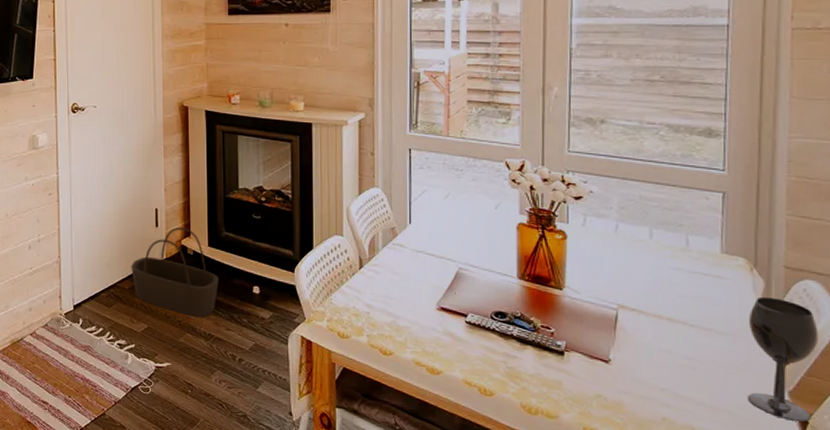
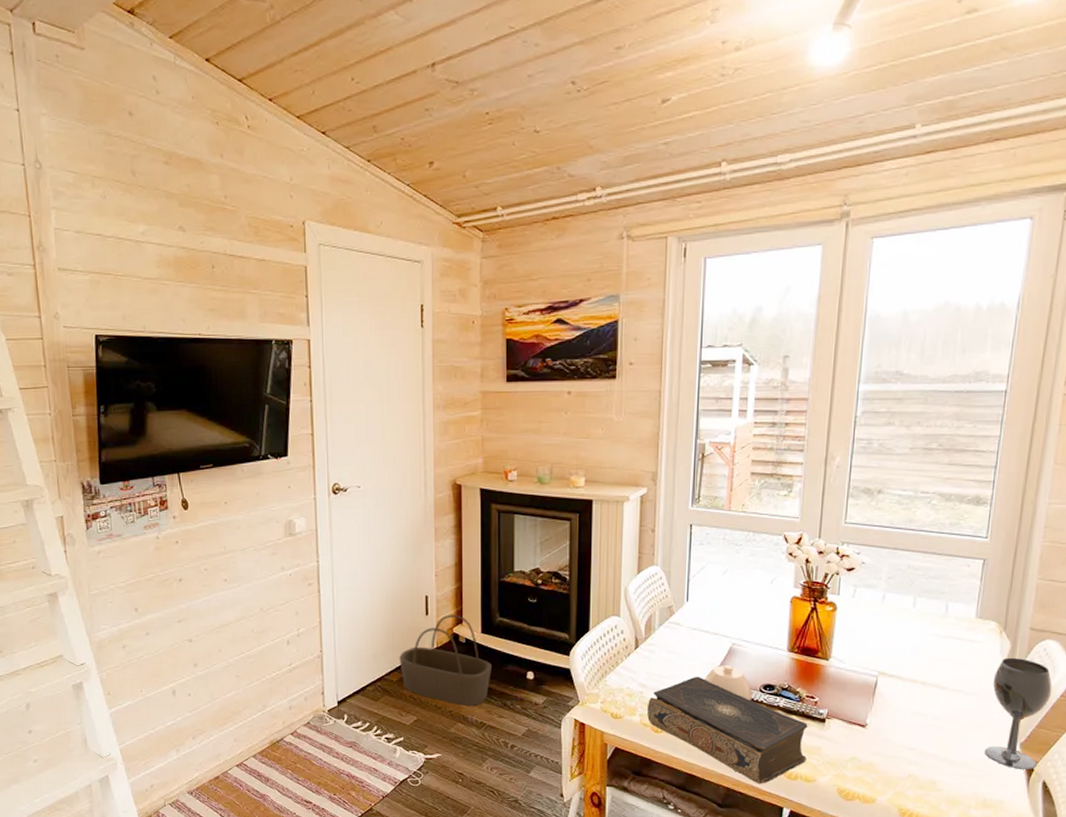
book: none [375,299,546,417] -> present [647,676,808,784]
sugar bowl: none [431,289,483,328] -> present [704,664,753,701]

